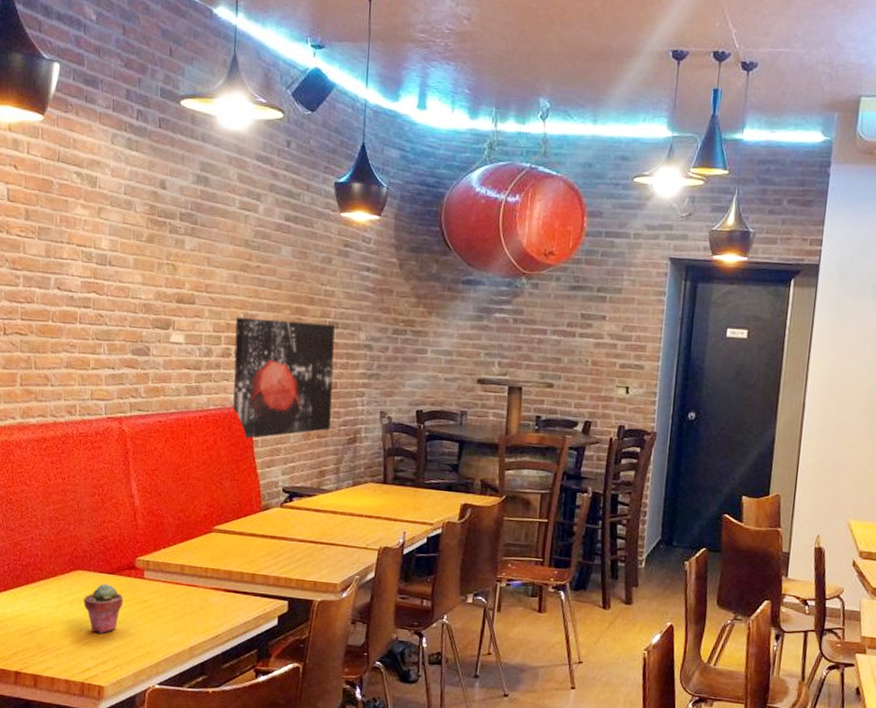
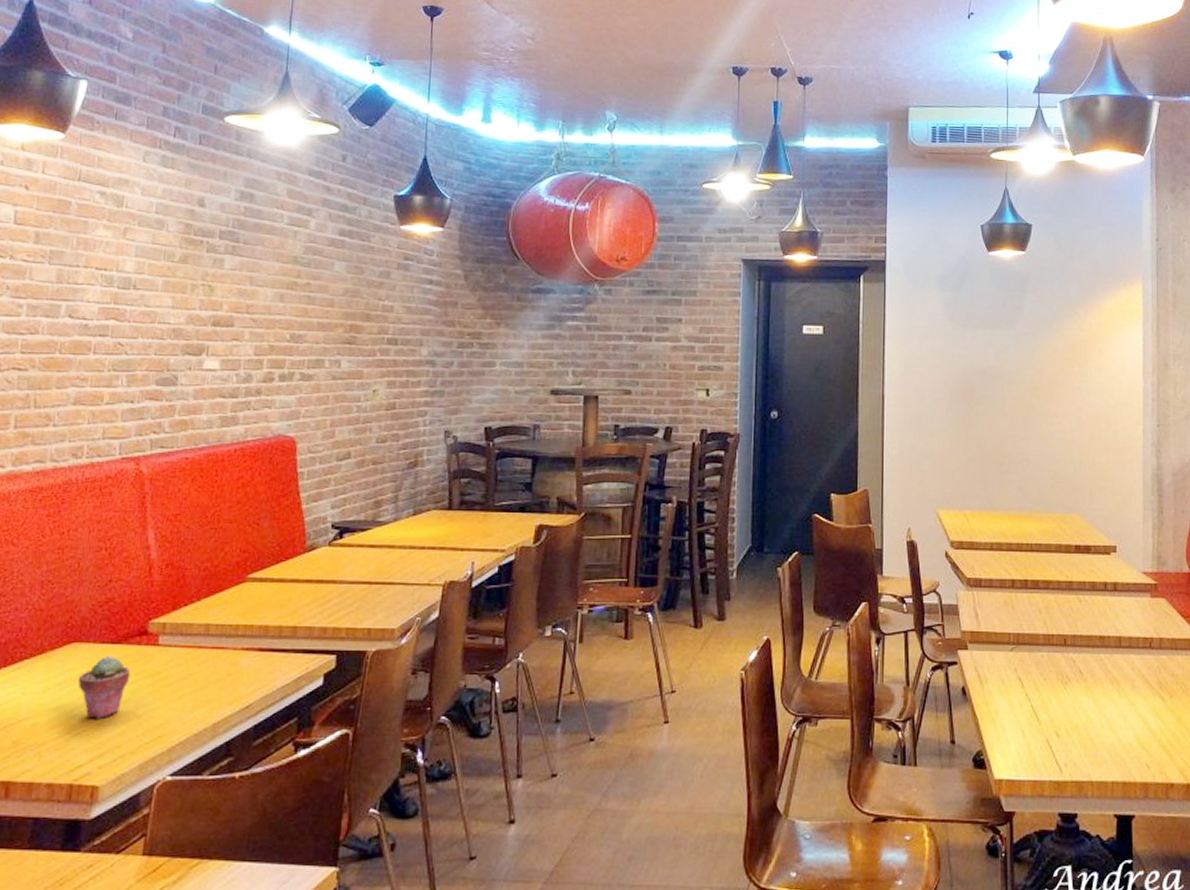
wall art: present [233,317,335,439] -> none [274,338,394,471]

